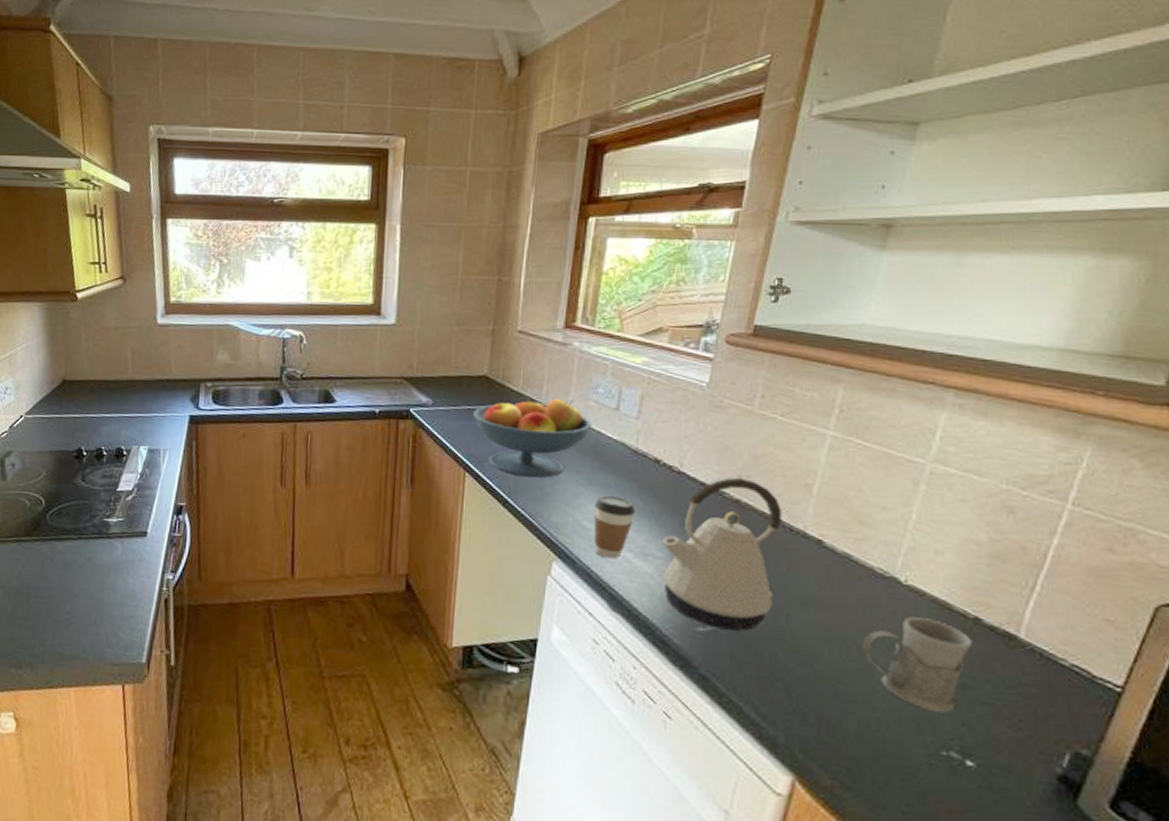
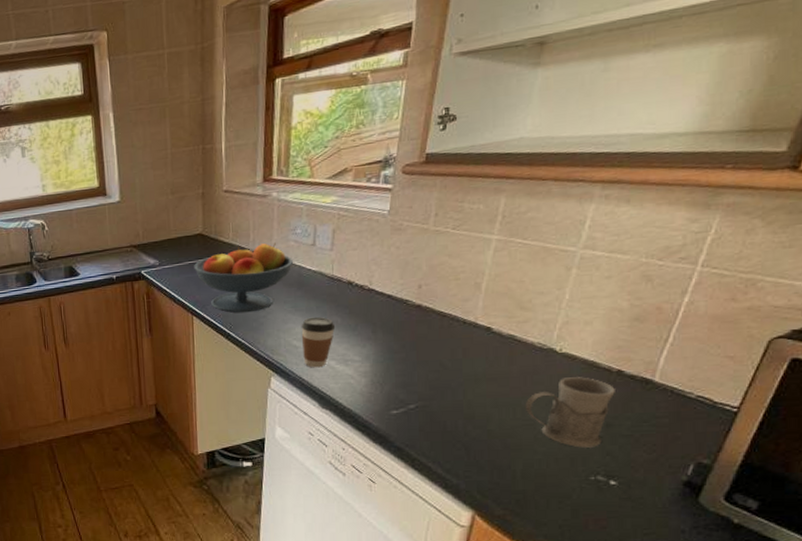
kettle: present [661,477,782,632] -> none [358,286,457,410]

